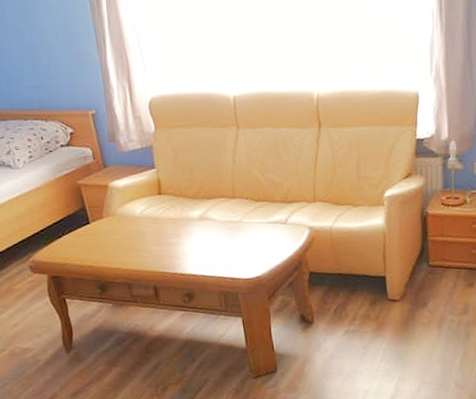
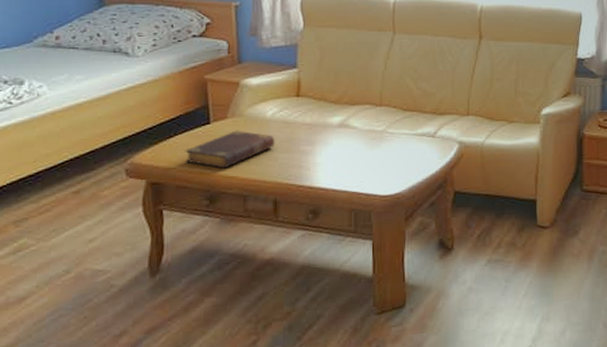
book: none [73,228,147,262] -> present [185,130,275,169]

